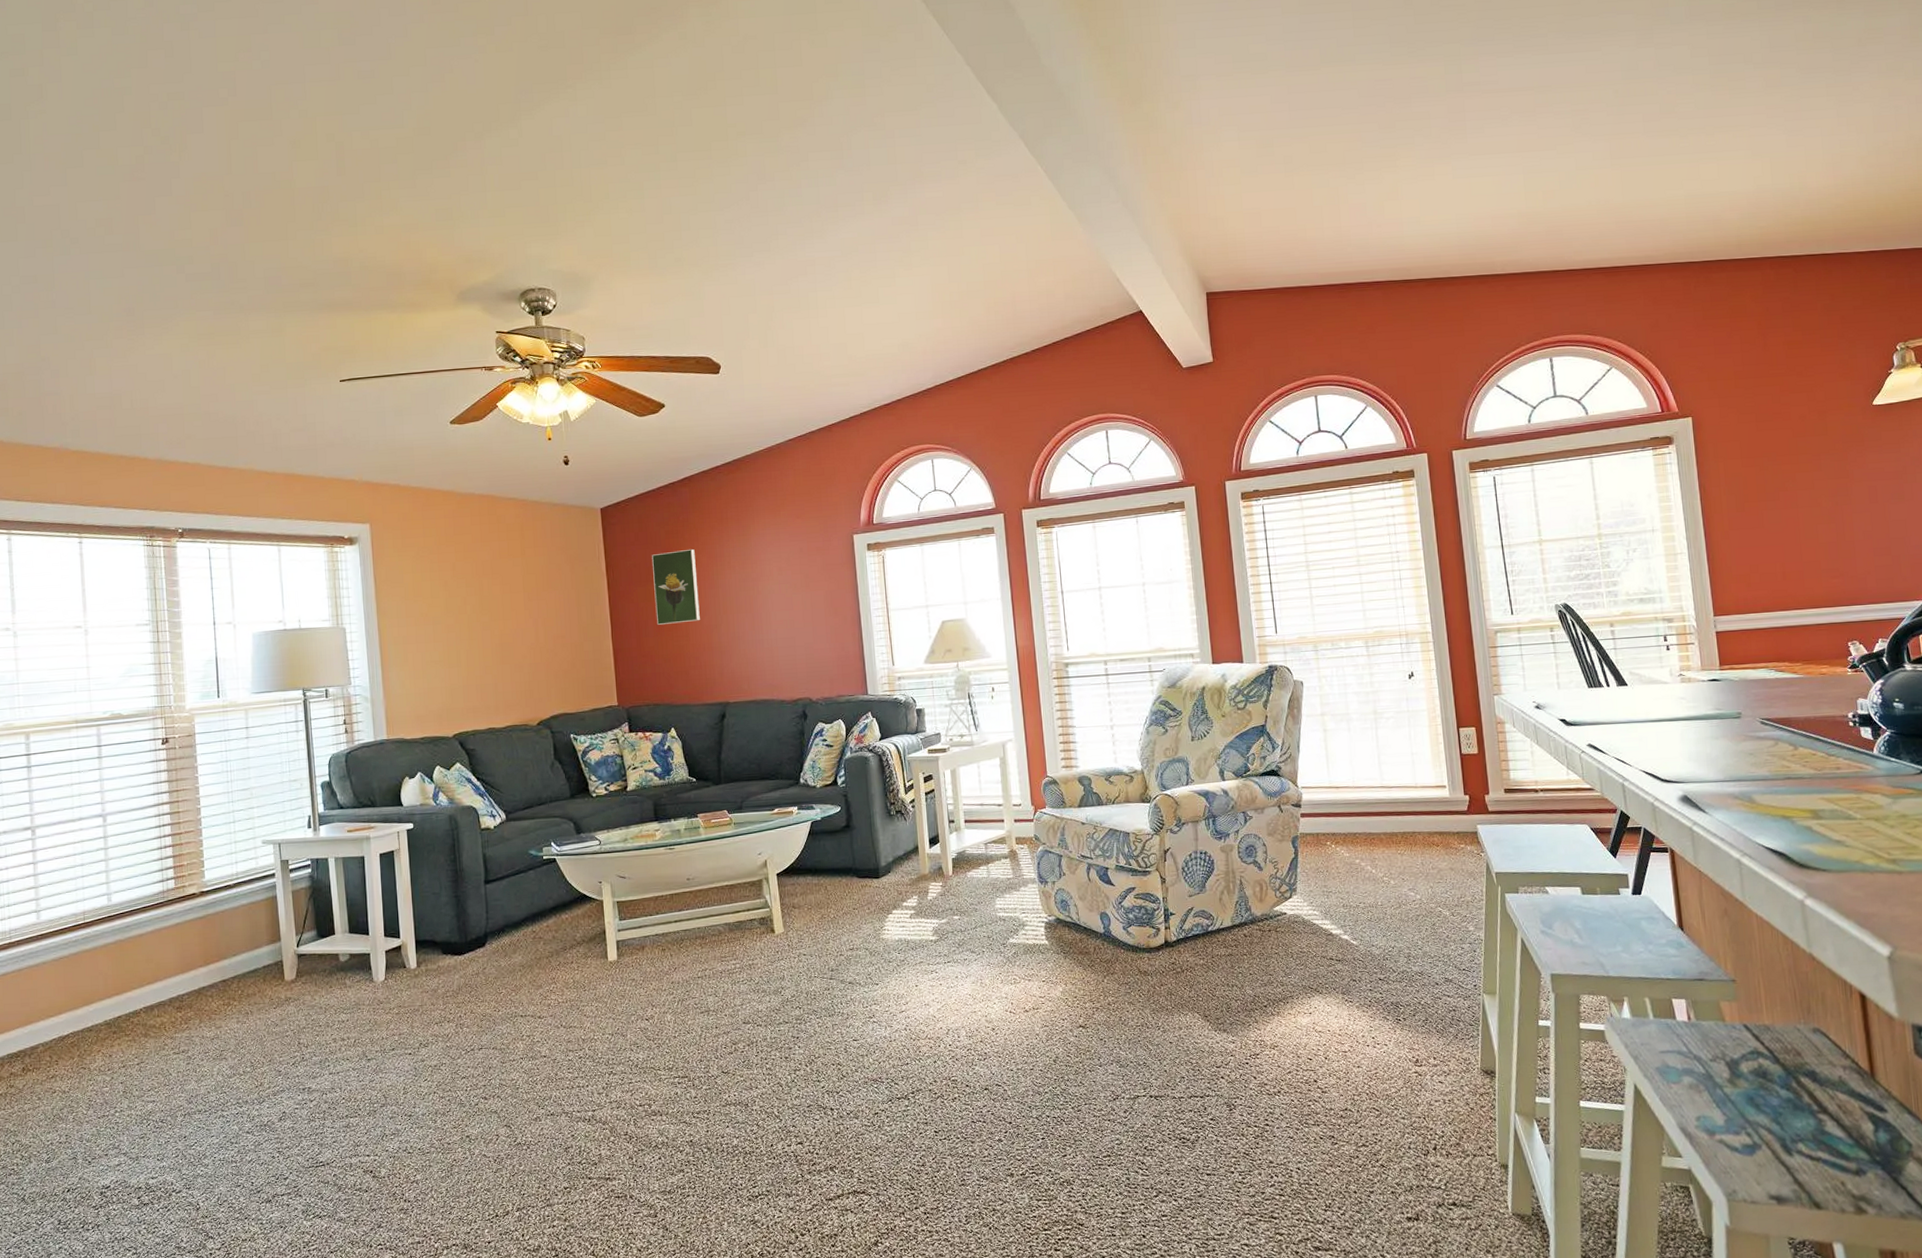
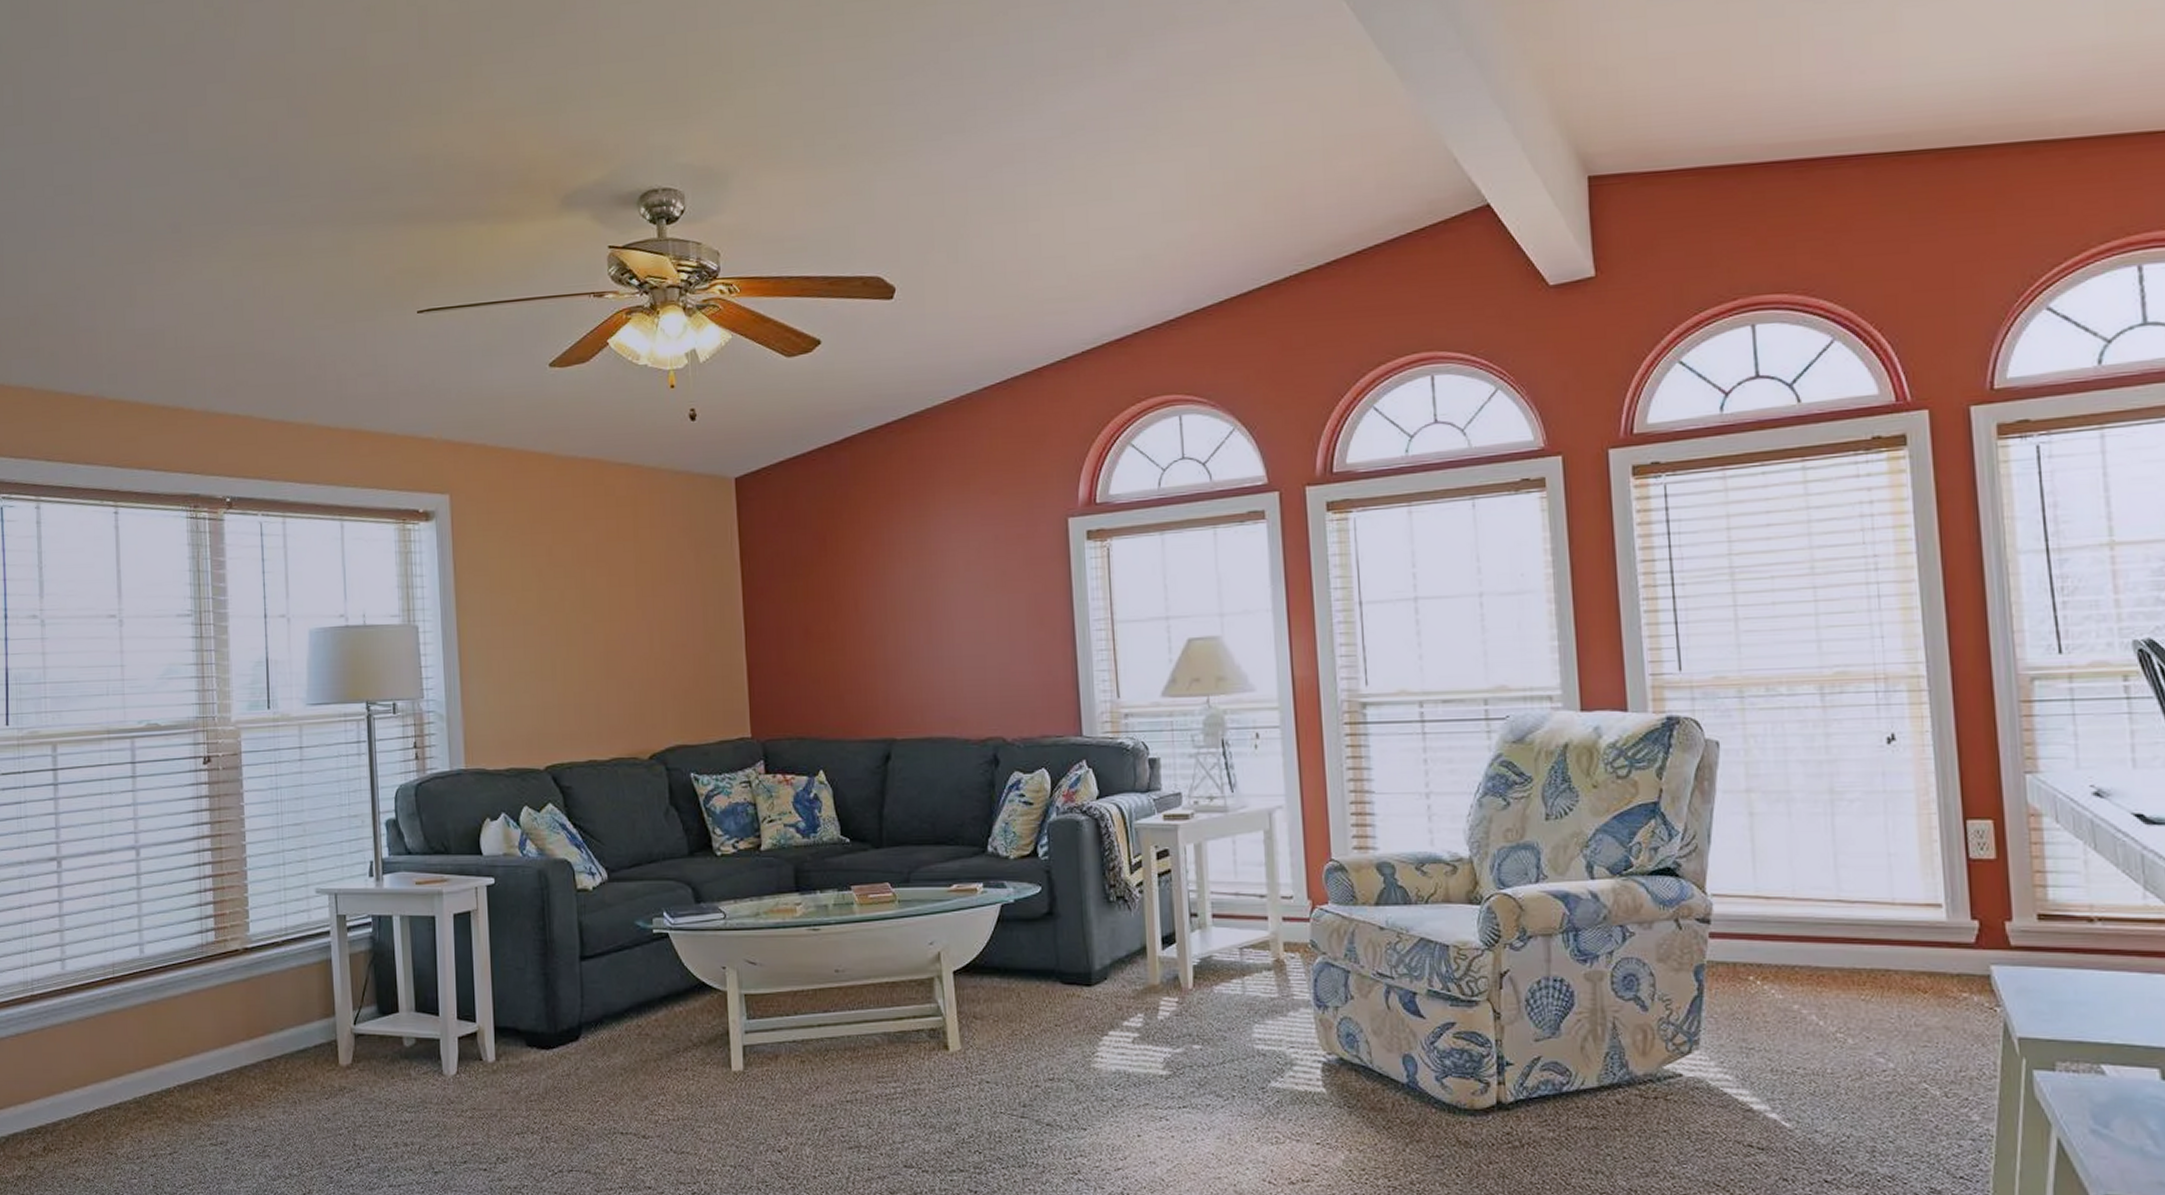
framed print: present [651,548,700,625] -> none [798,533,860,633]

